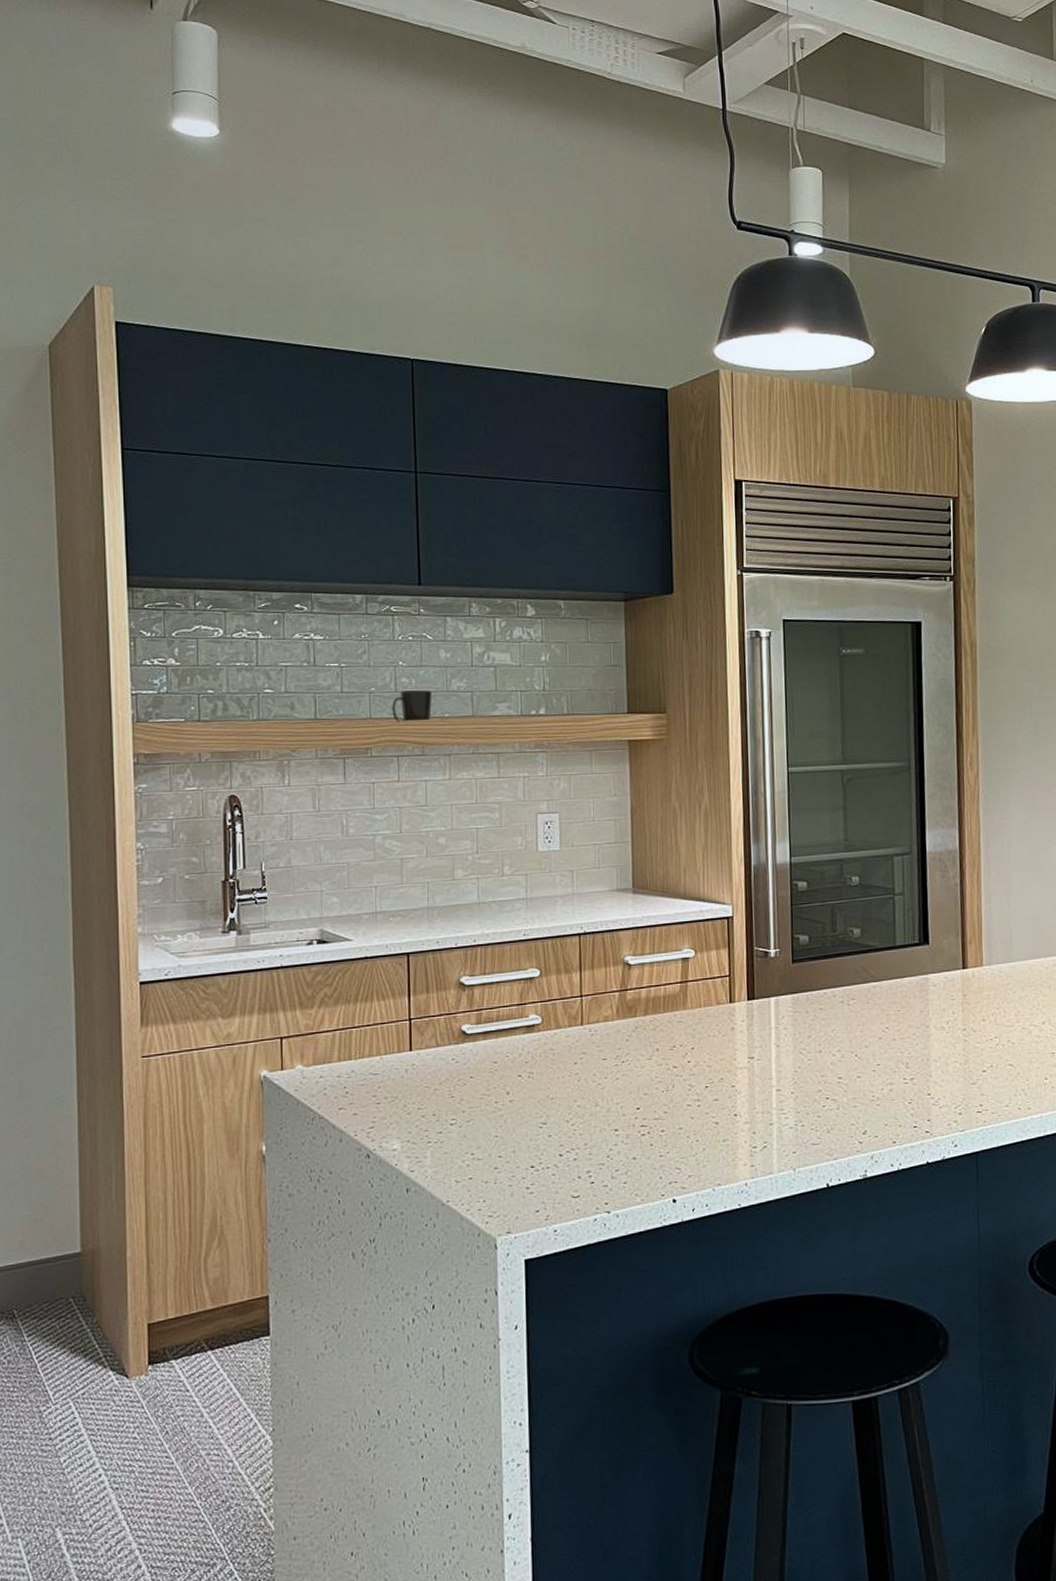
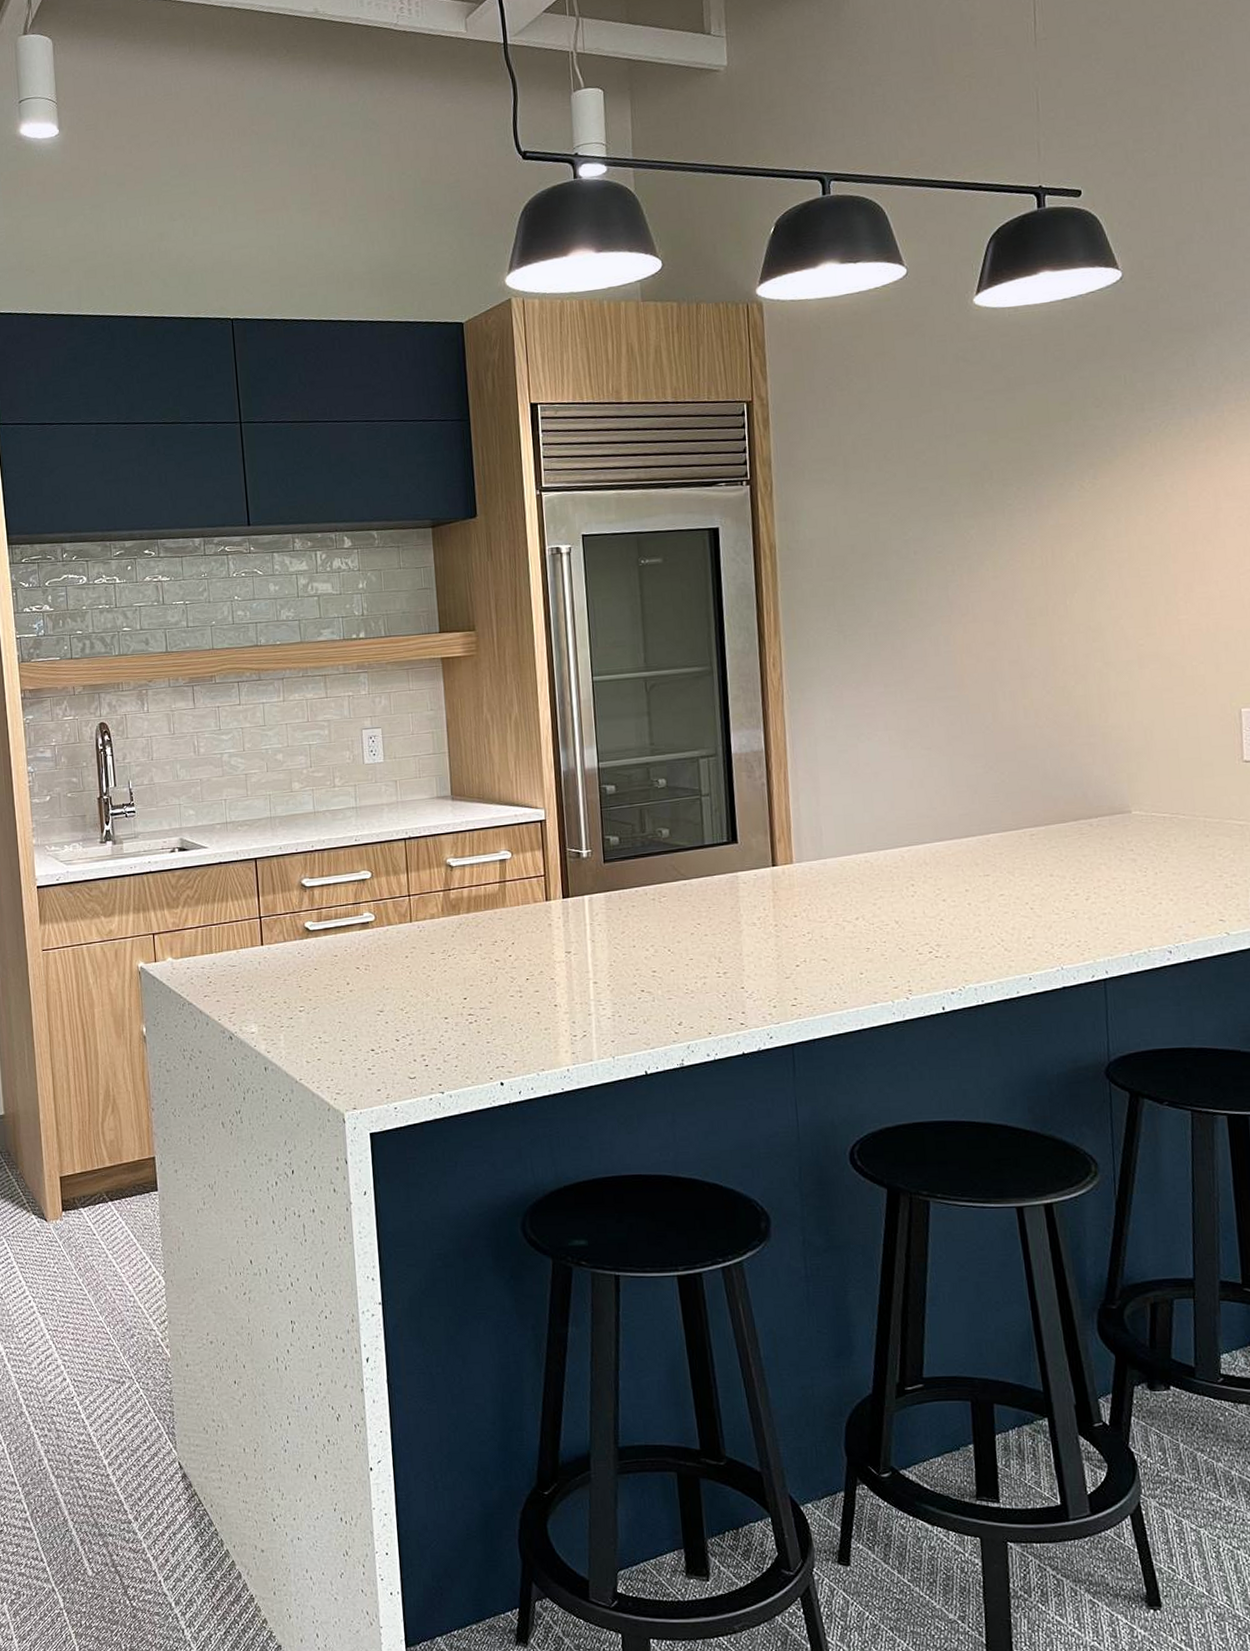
mug: present [392,690,433,722] -> none [230,620,265,651]

